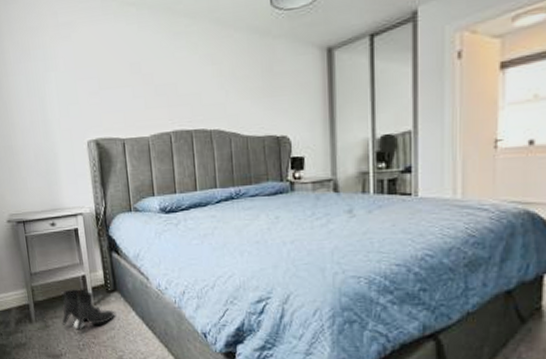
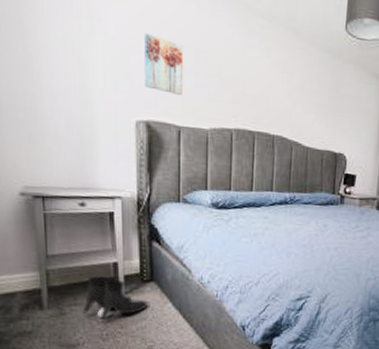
wall art: none [86,59,123,110] -> present [144,33,184,95]

